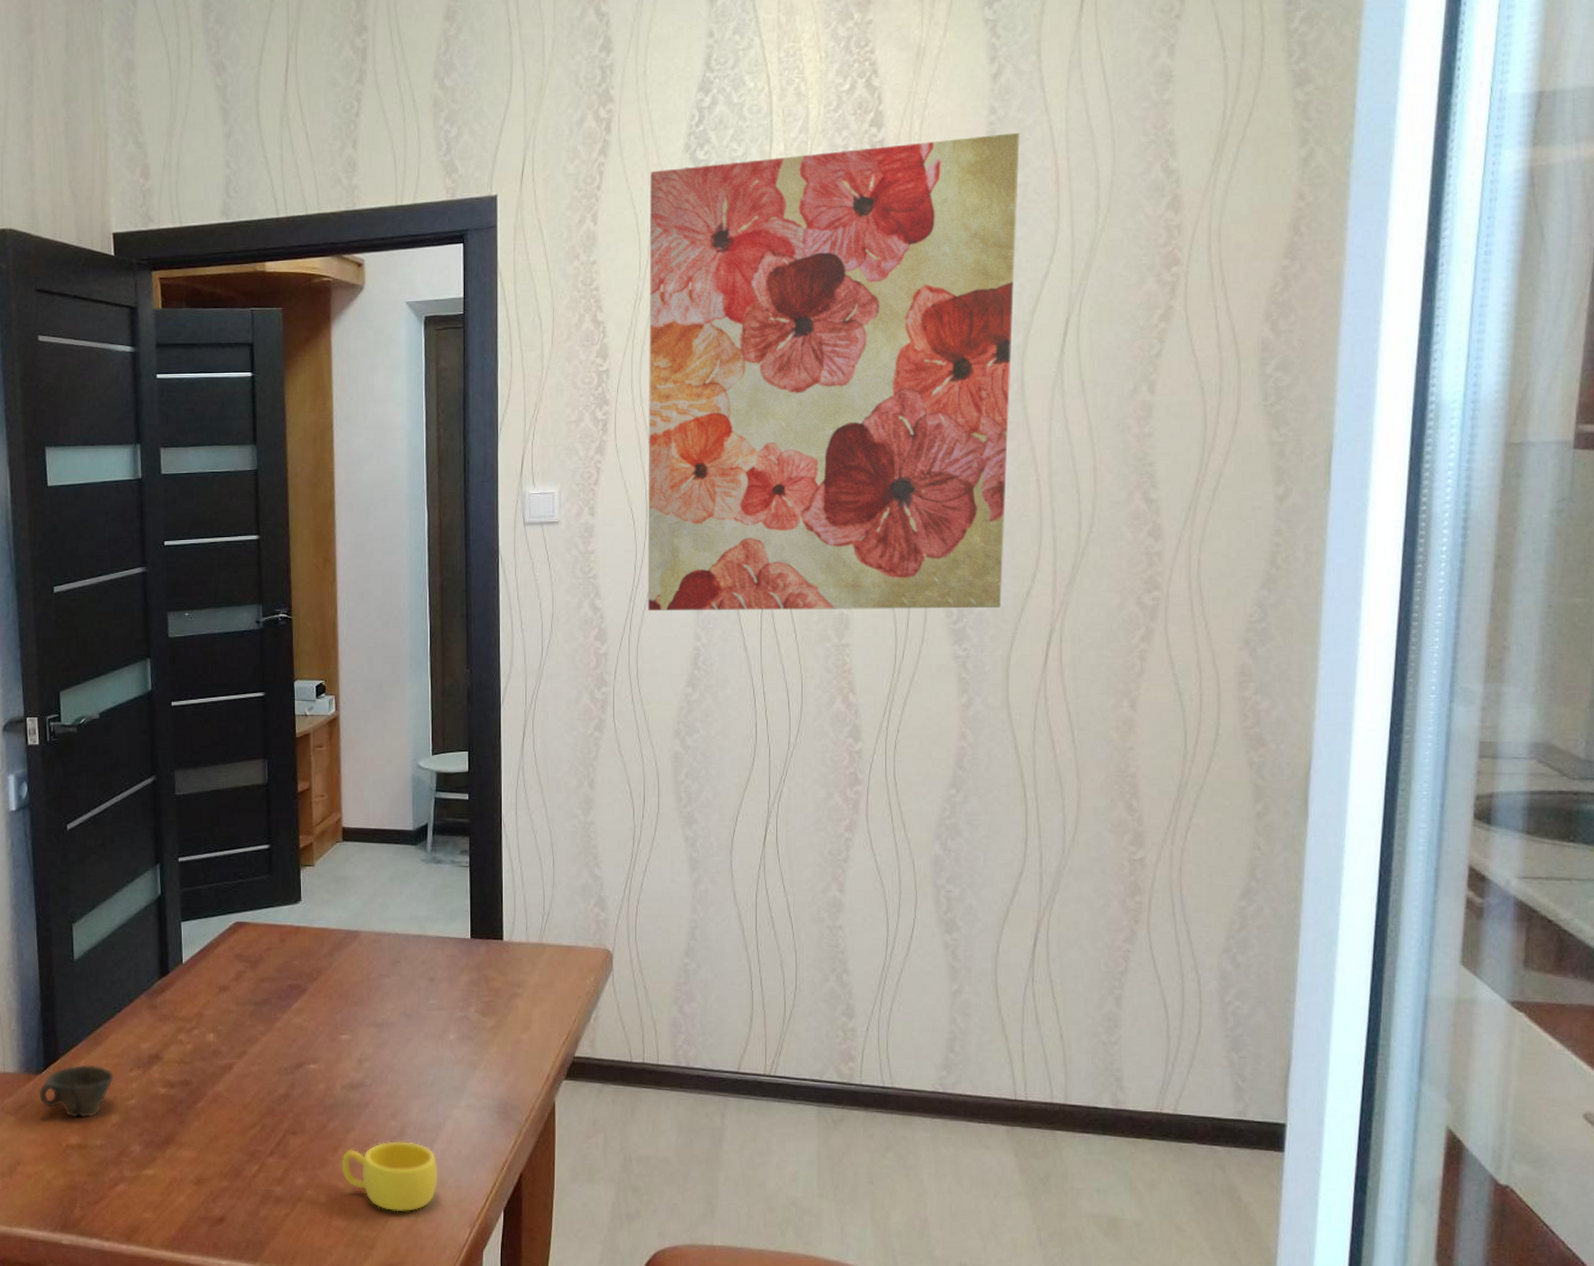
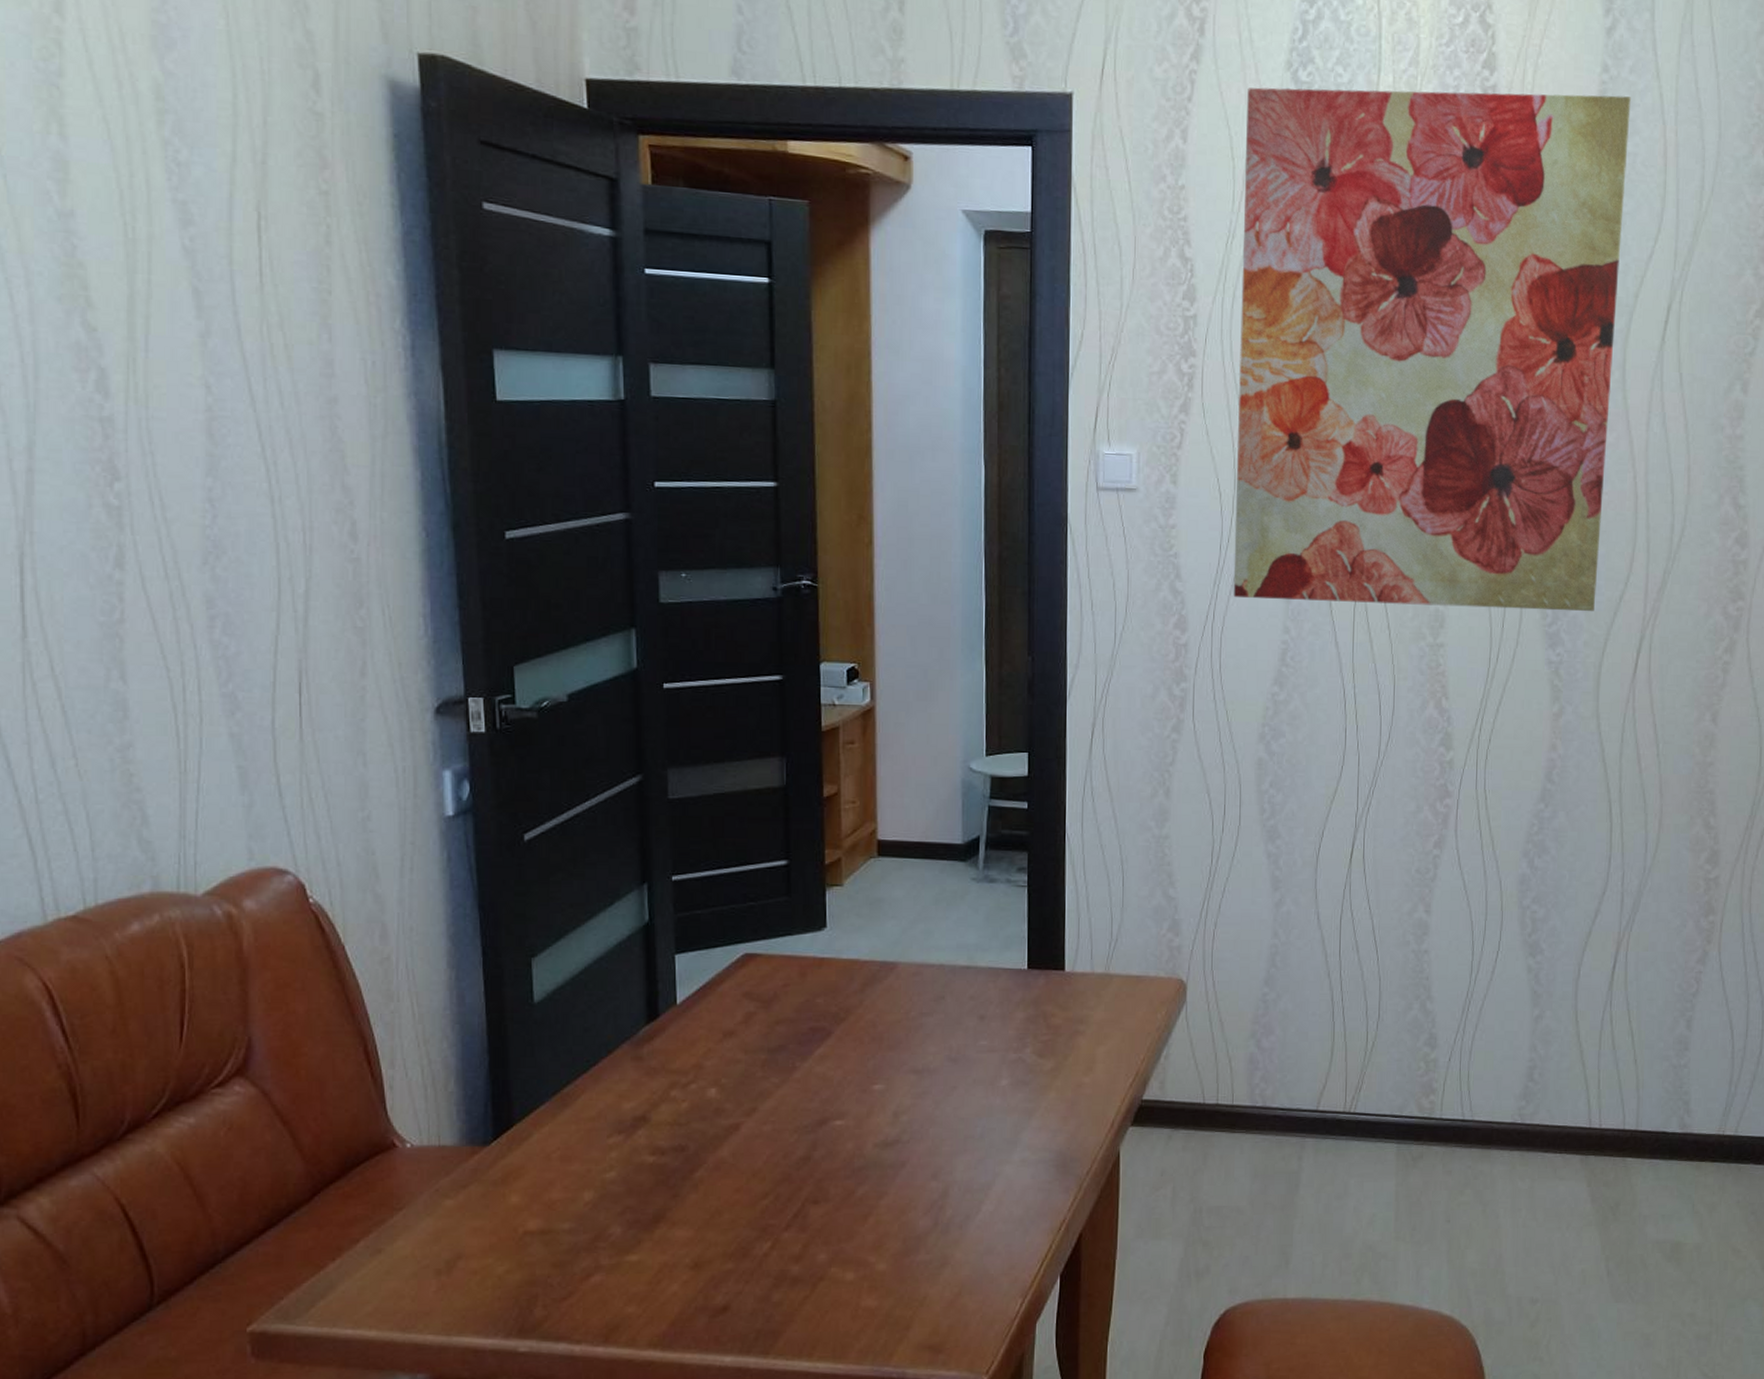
cup: present [40,1064,115,1118] -> none [488,1131,588,1198]
cup: present [341,1141,438,1212] -> none [871,1204,986,1286]

